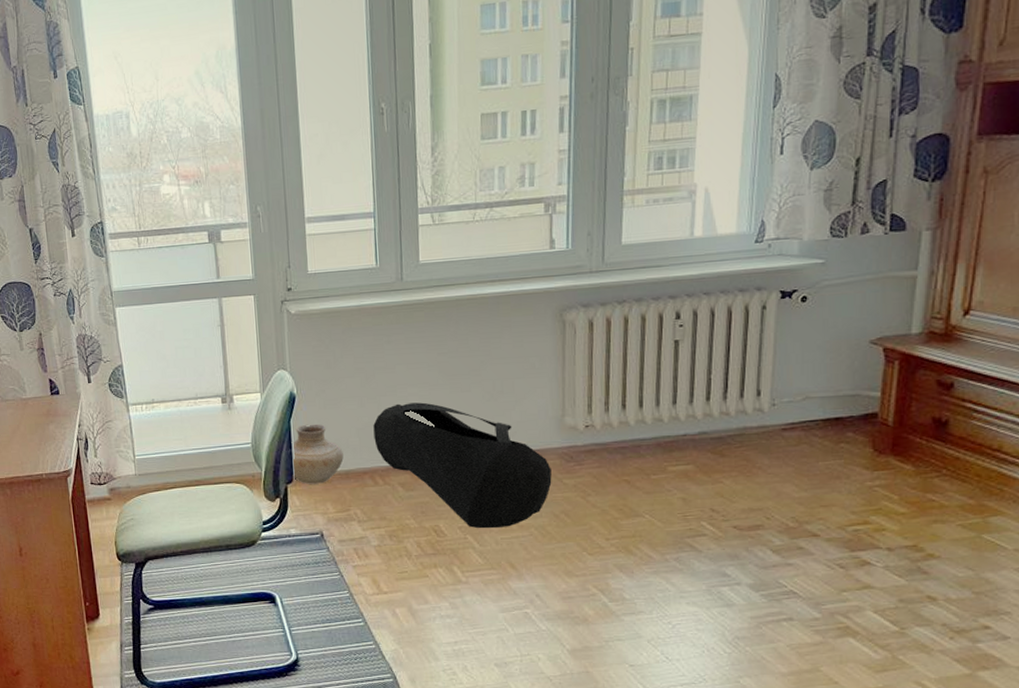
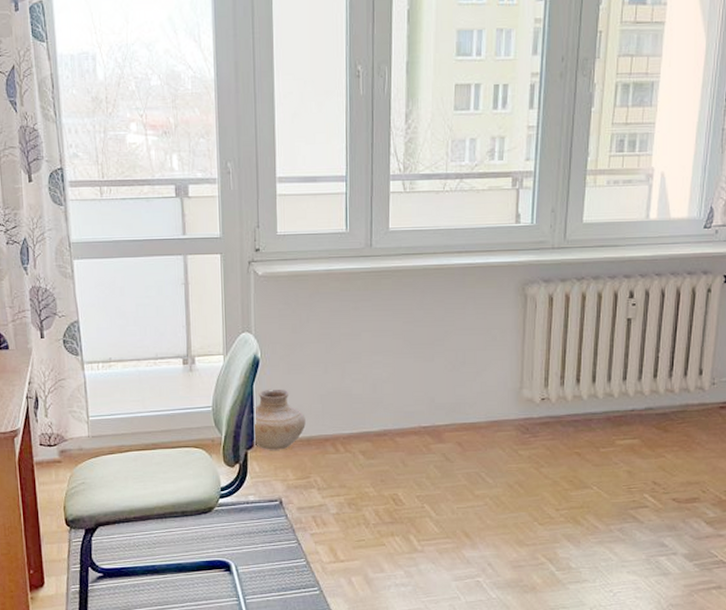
bag: present [373,402,552,529] -> none [337,370,508,498]

